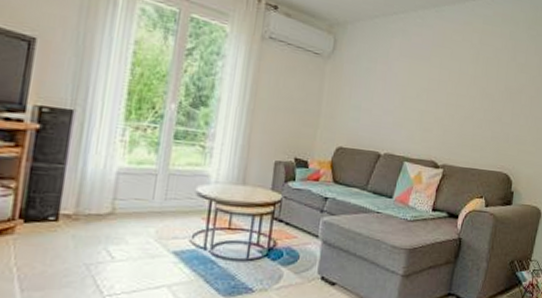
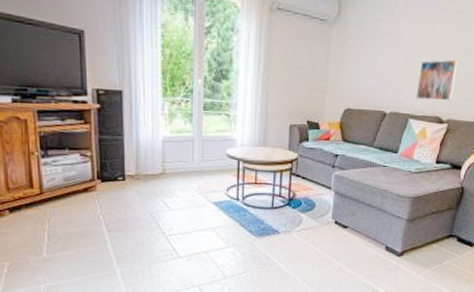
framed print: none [410,103,452,146] -> present [415,59,458,101]

